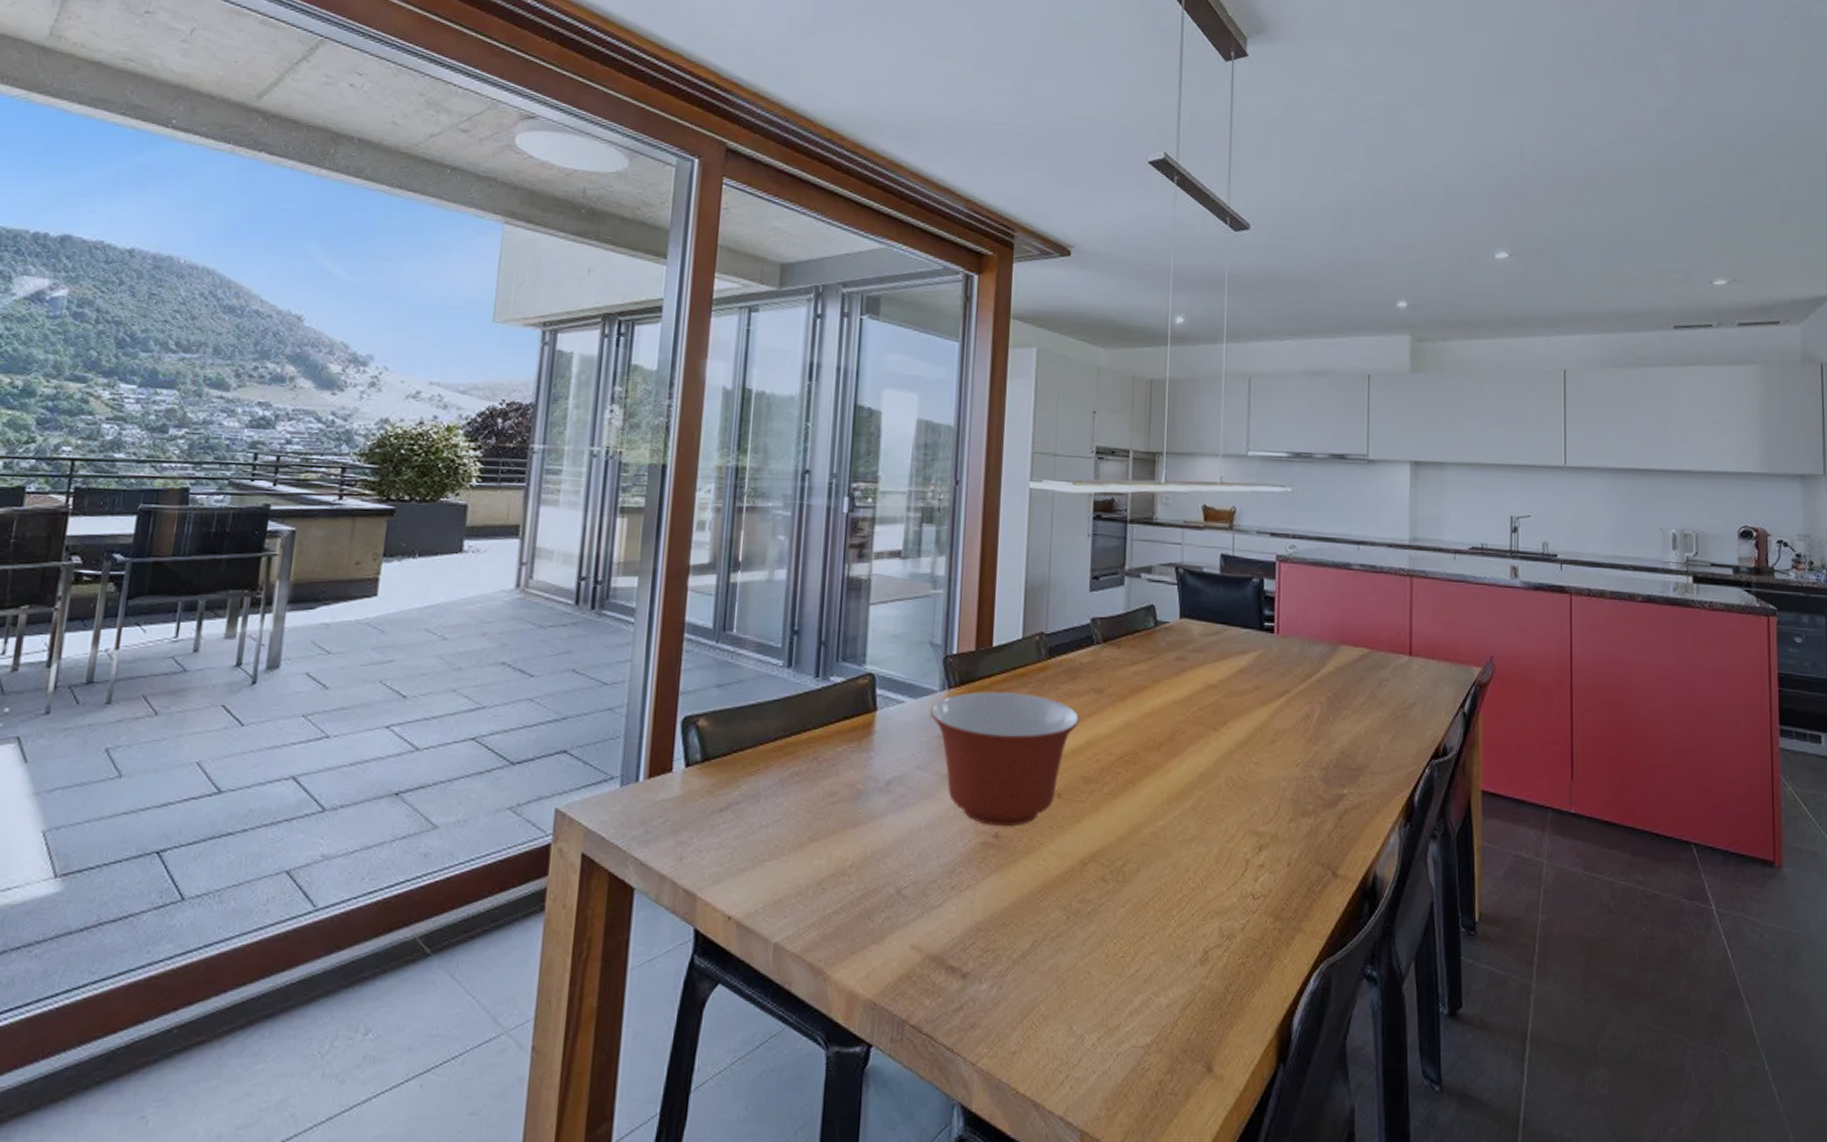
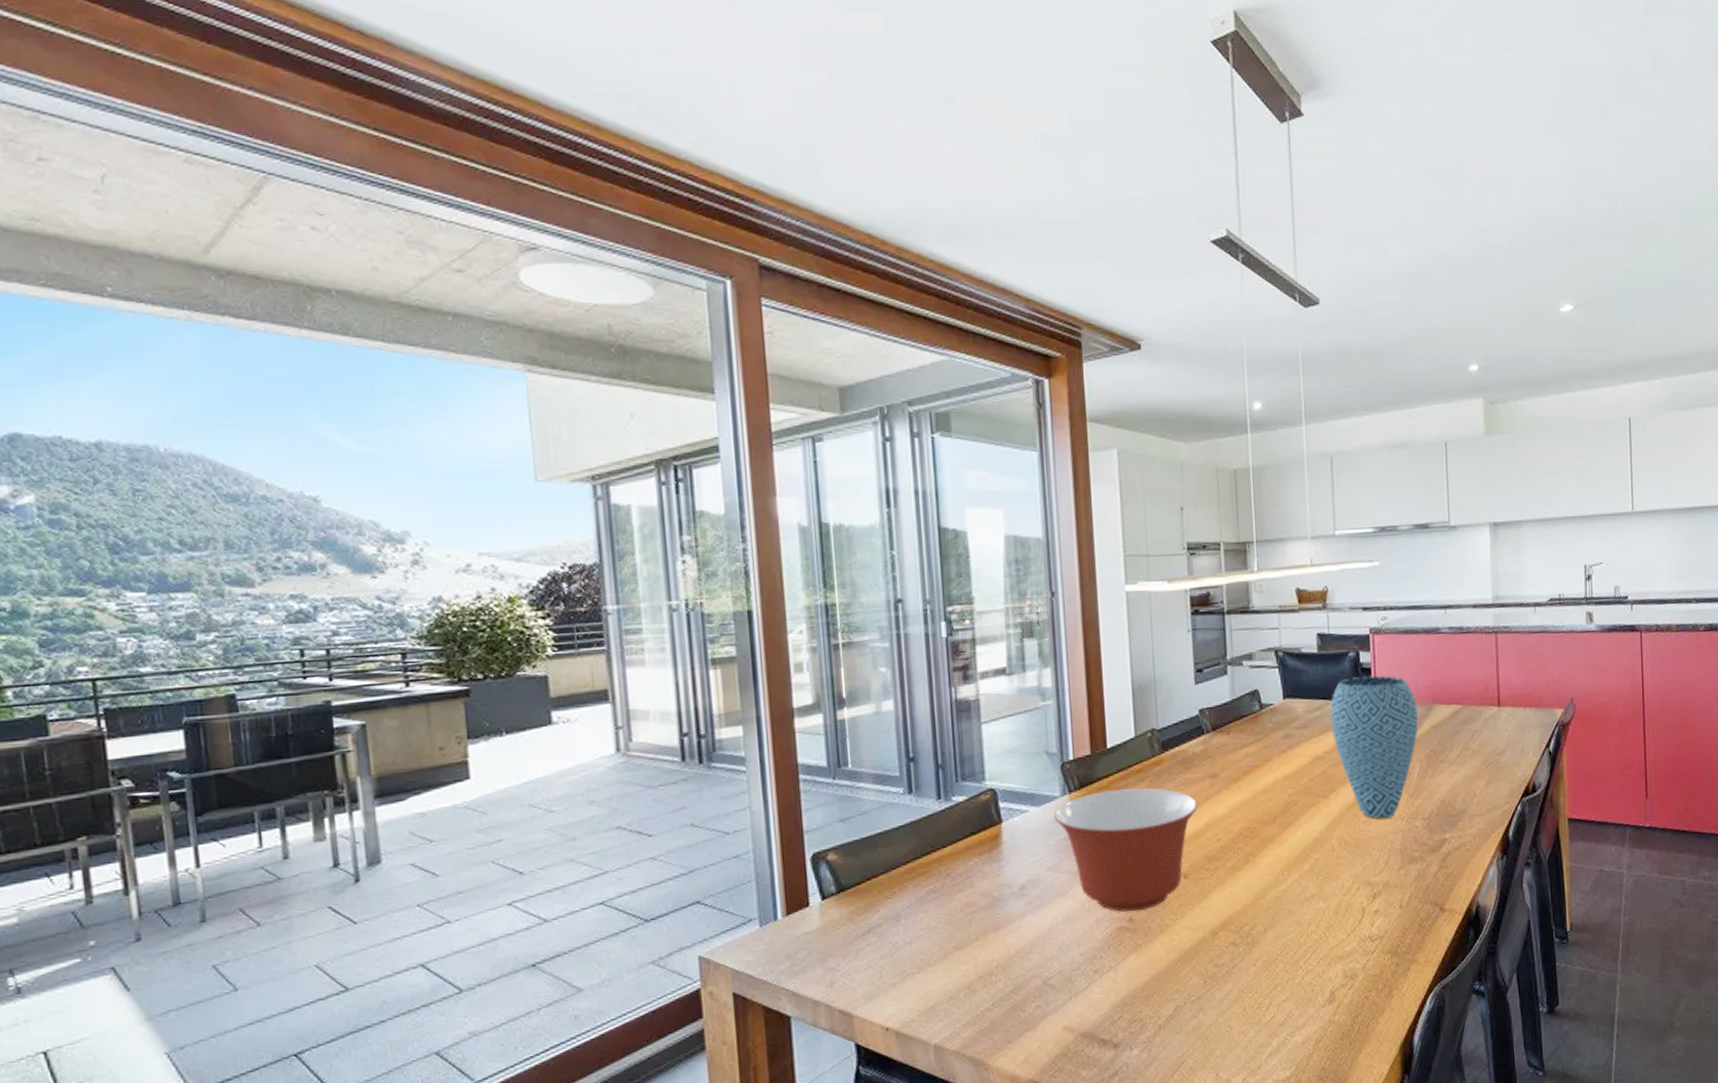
vase: none [1227,604,1321,763] -> present [1330,675,1418,819]

